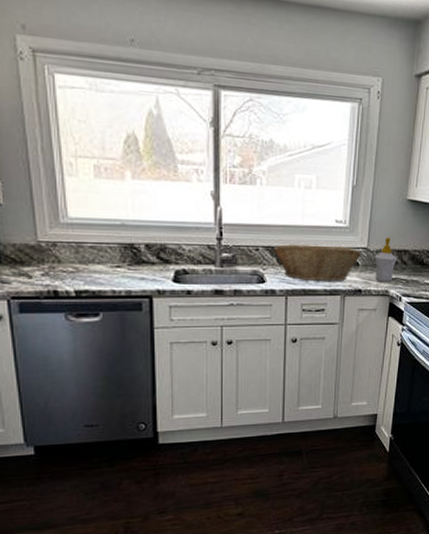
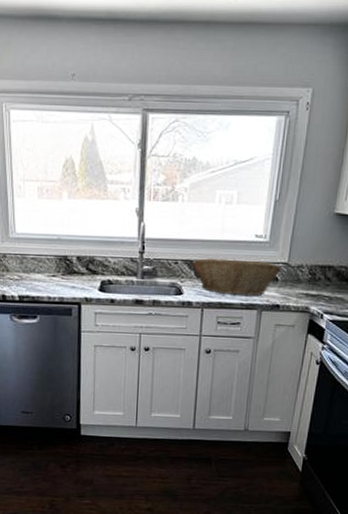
soap bottle: present [375,237,397,283] -> none [295,252,321,299]

